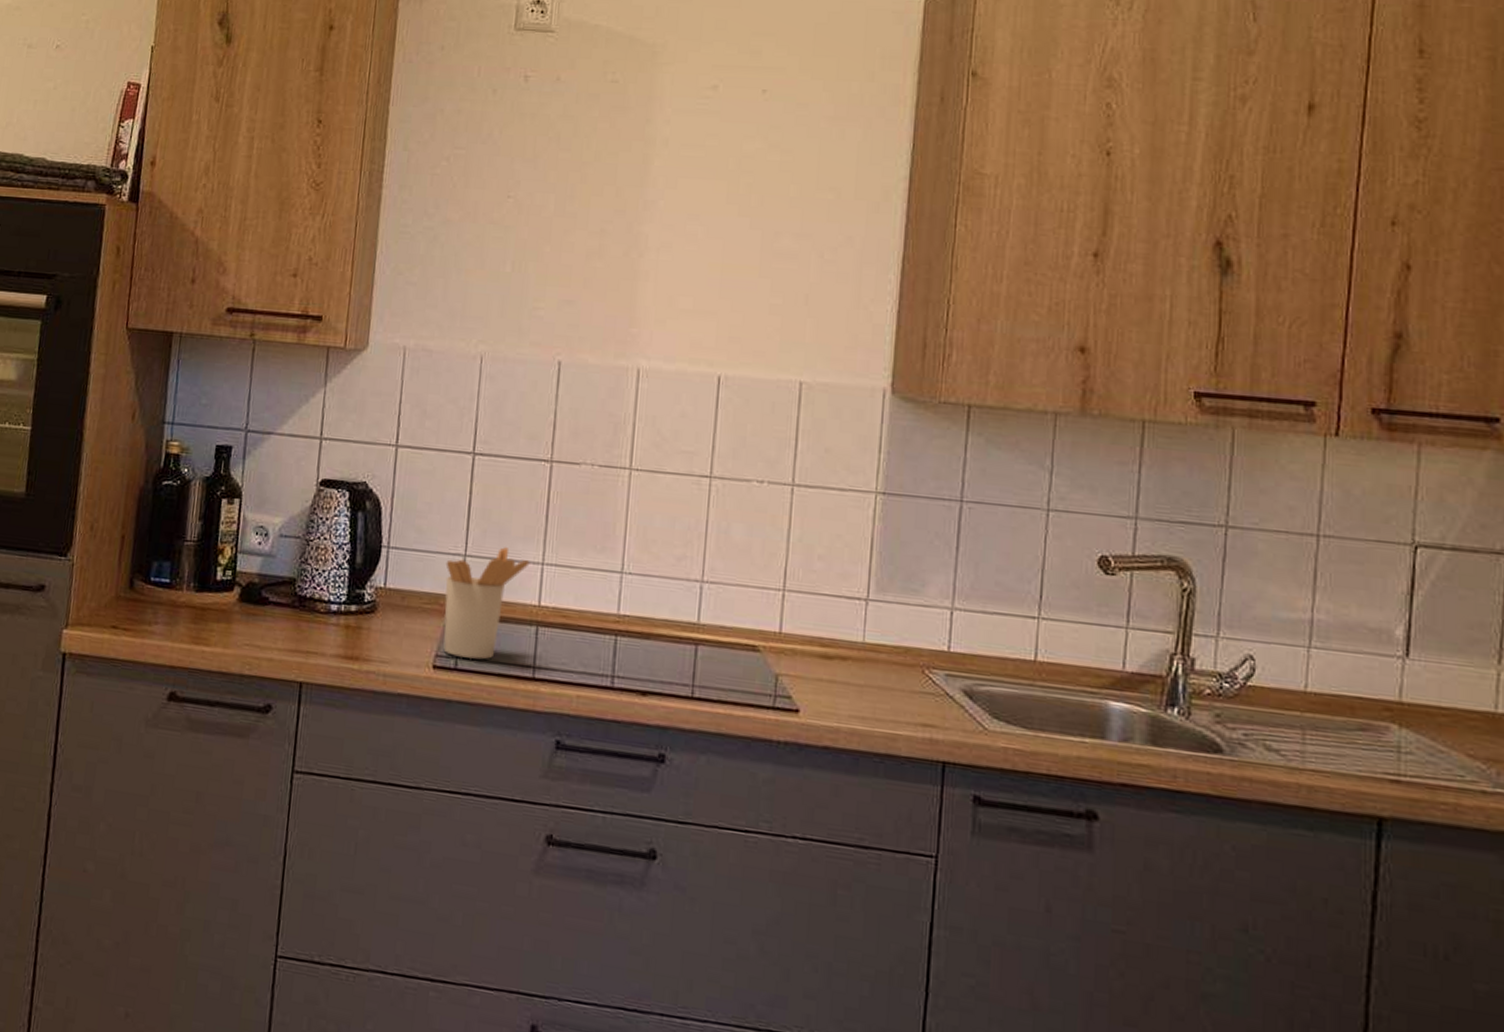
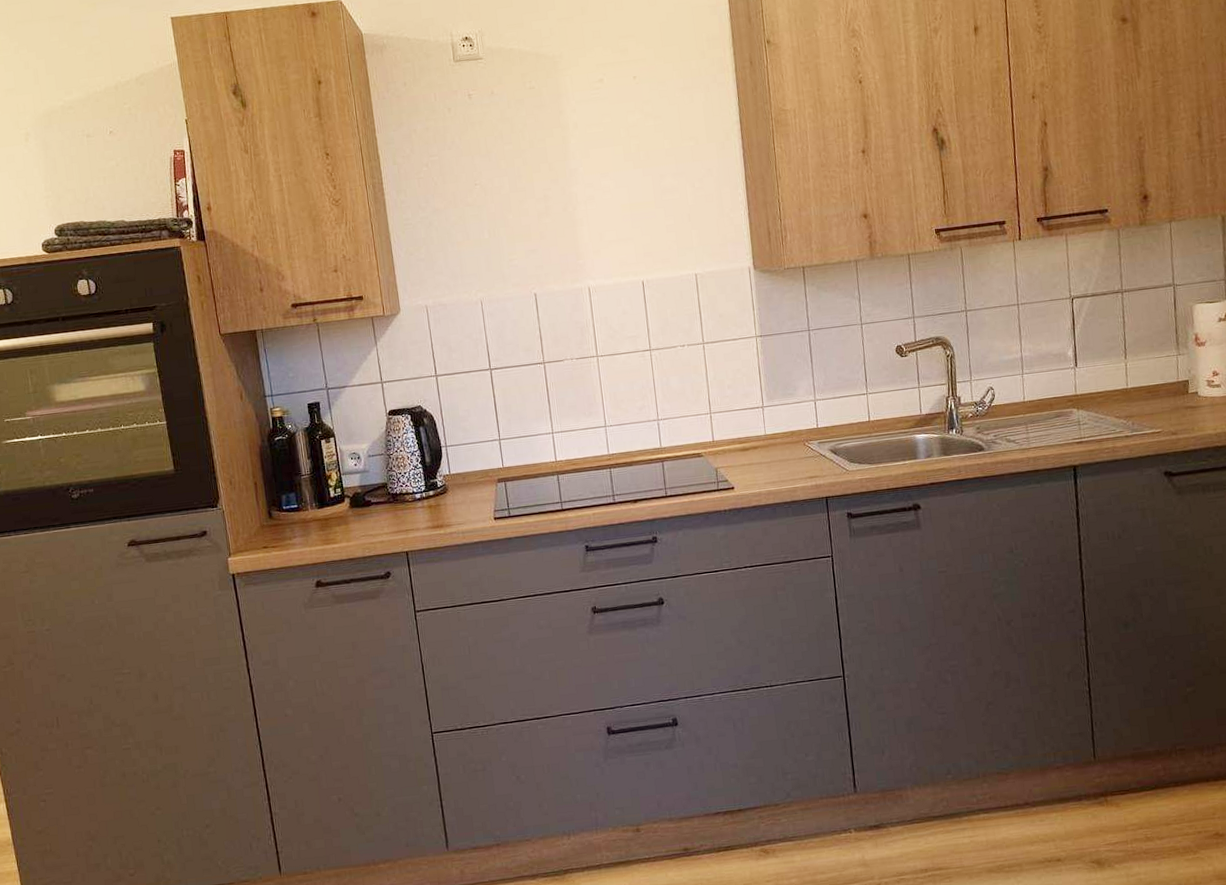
utensil holder: present [443,547,530,660] -> none [487,428,544,508]

